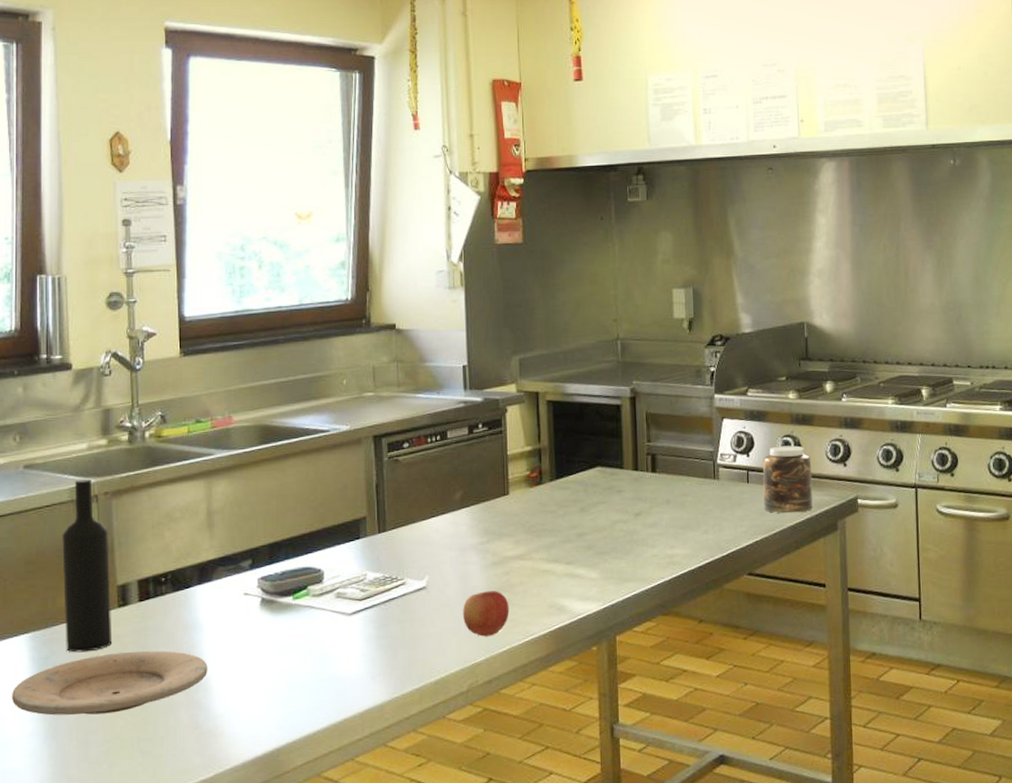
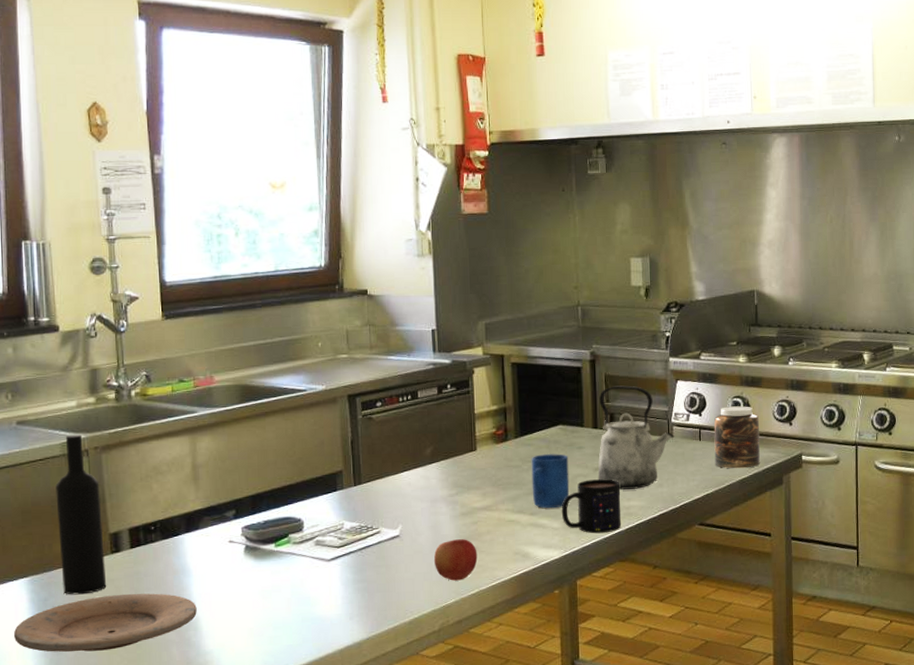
mug: none [567,498,608,557] -> present [531,454,570,509]
mug: none [599,525,663,585] -> present [561,479,621,534]
kettle: none [638,424,720,537] -> present [598,385,674,490]

